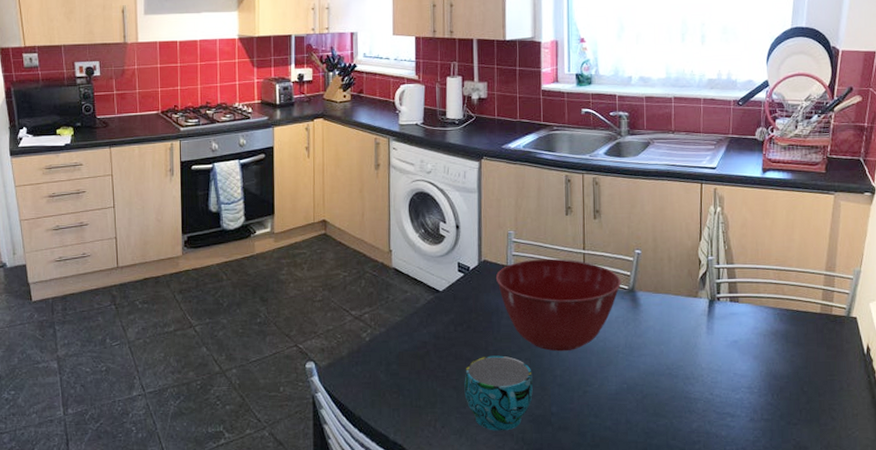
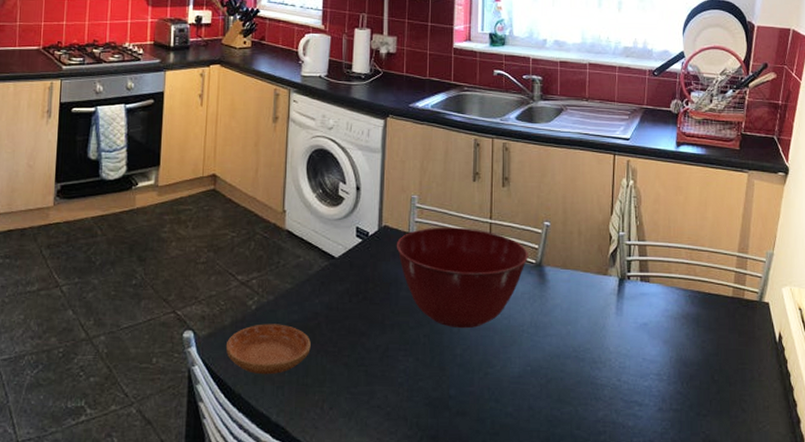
saucer: none [344,353,422,399] -> present [225,324,311,375]
cup: present [464,355,533,431] -> none [356,330,431,415]

